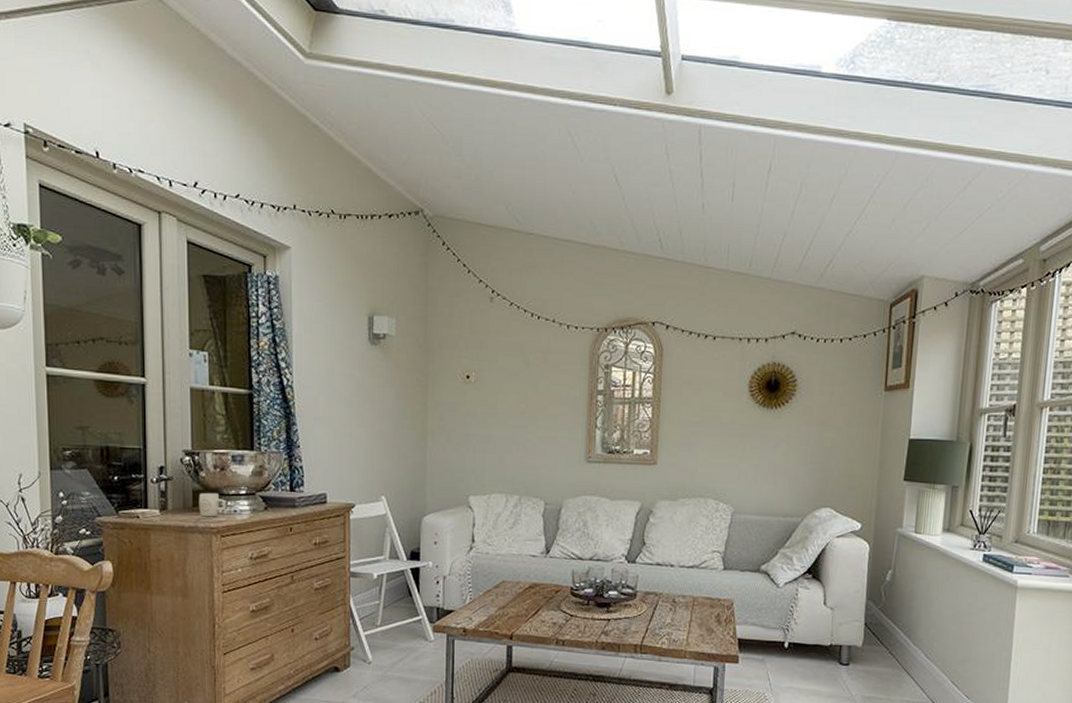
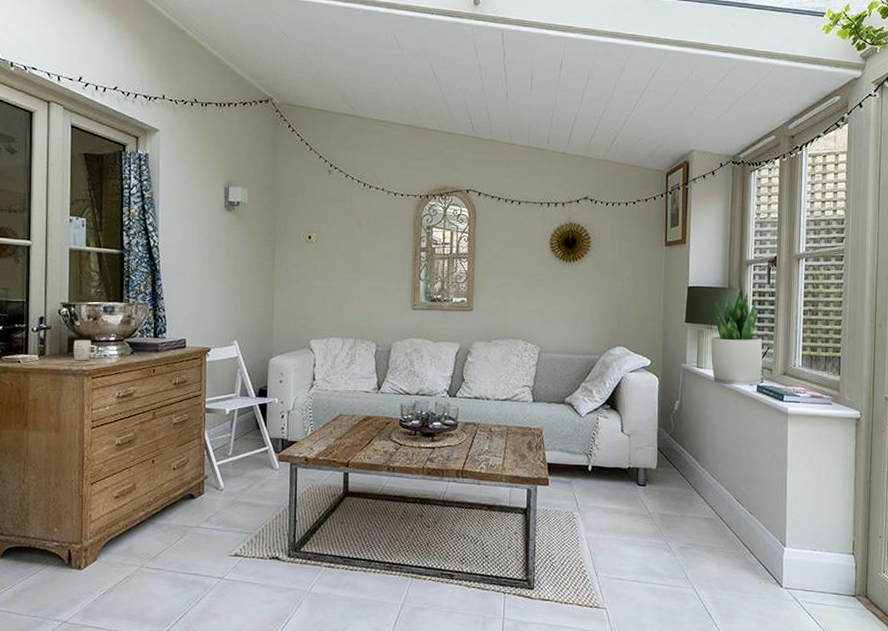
planter: none [931,446,993,555] -> present [710,292,763,386]

